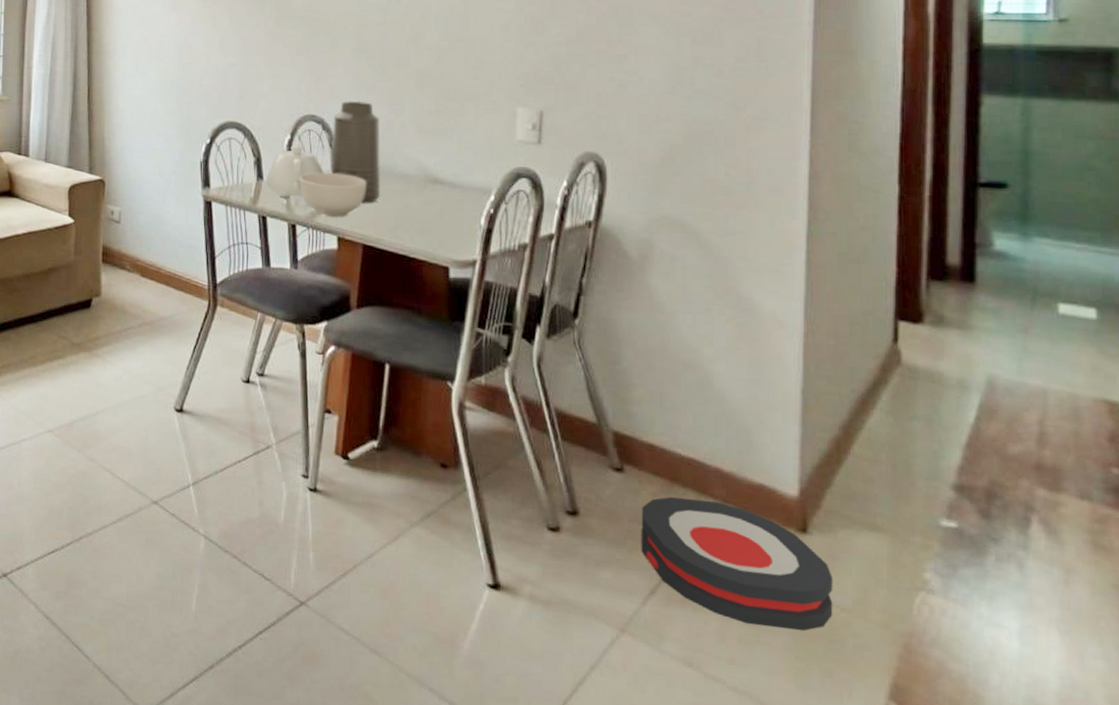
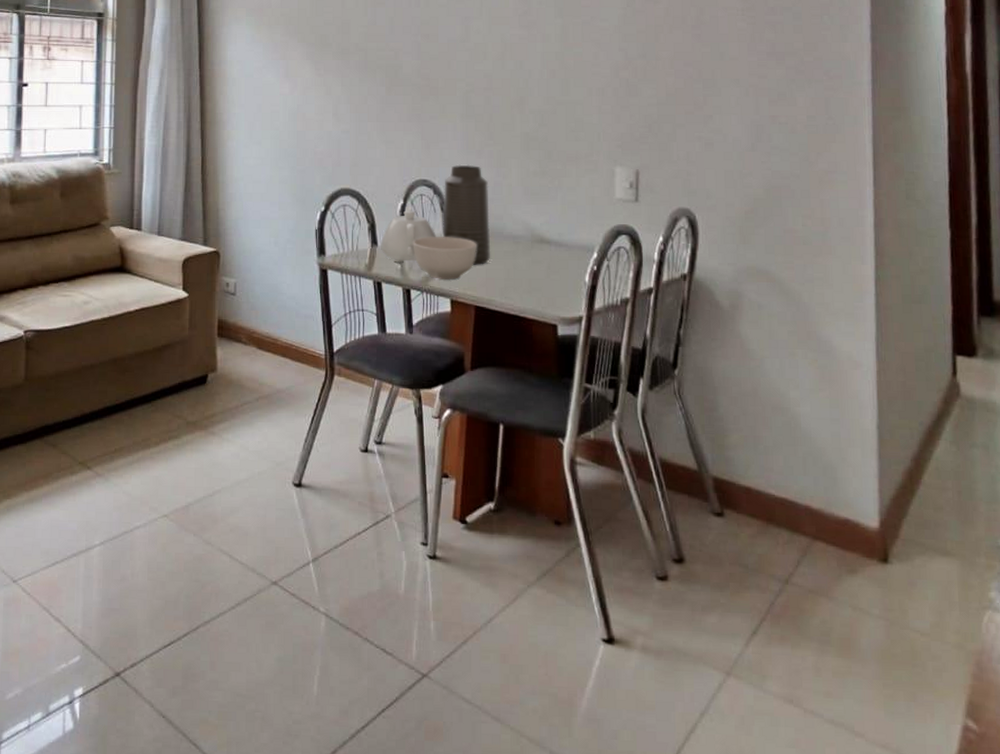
robot vacuum: present [641,496,833,632] -> none [741,537,914,659]

